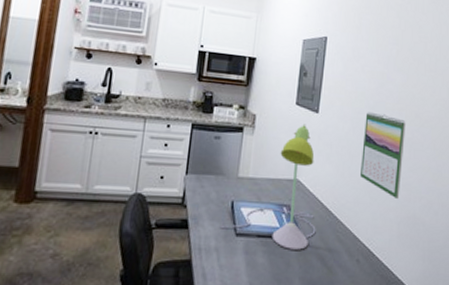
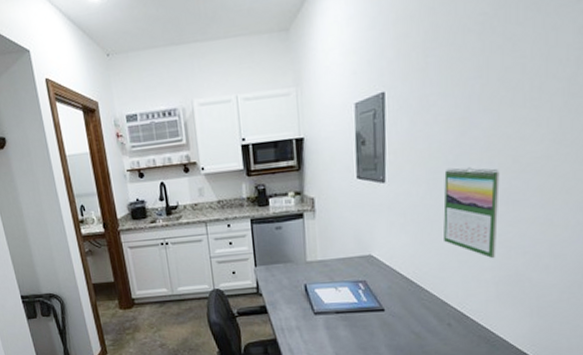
desk lamp: present [219,123,316,250] -> none [297,197,398,321]

